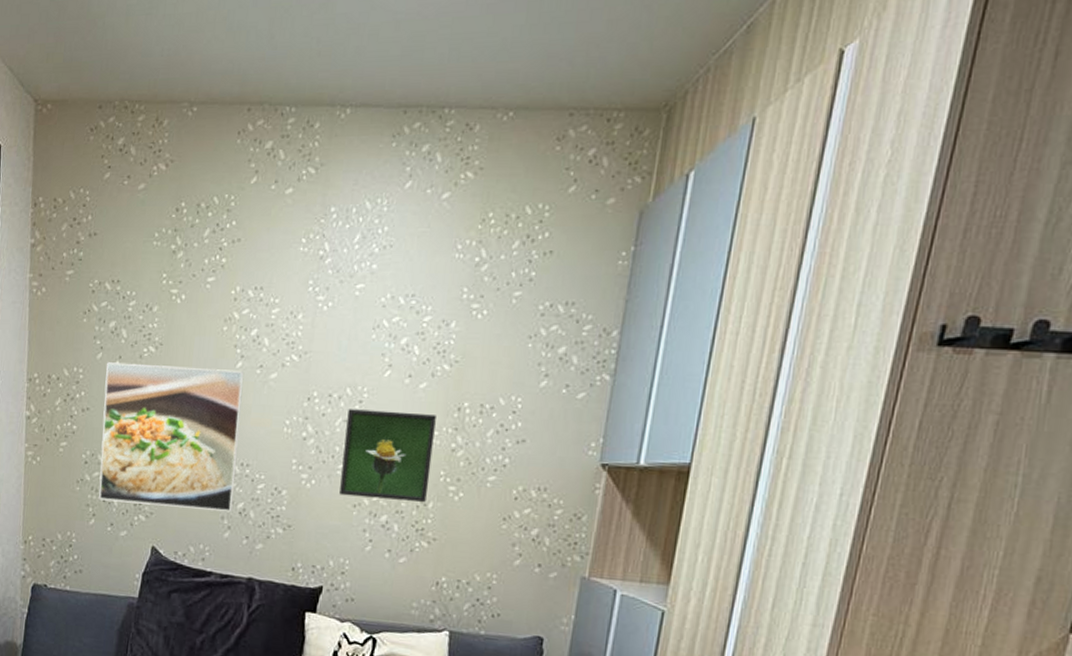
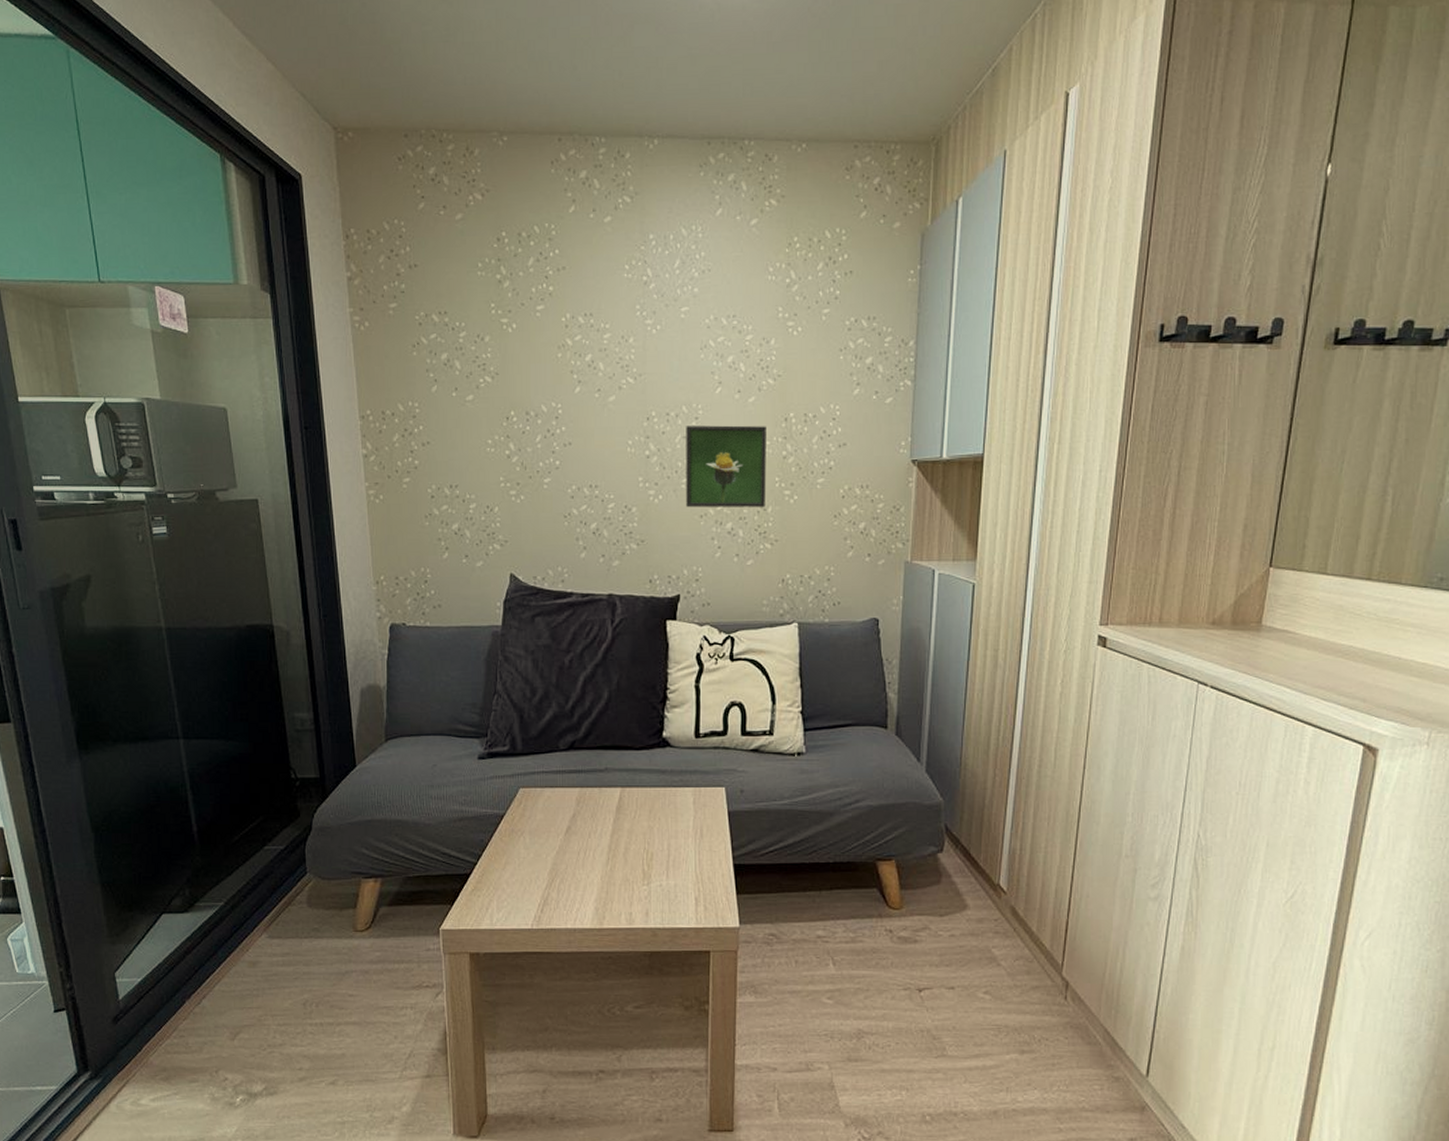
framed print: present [99,362,244,512] -> none [442,394,586,533]

